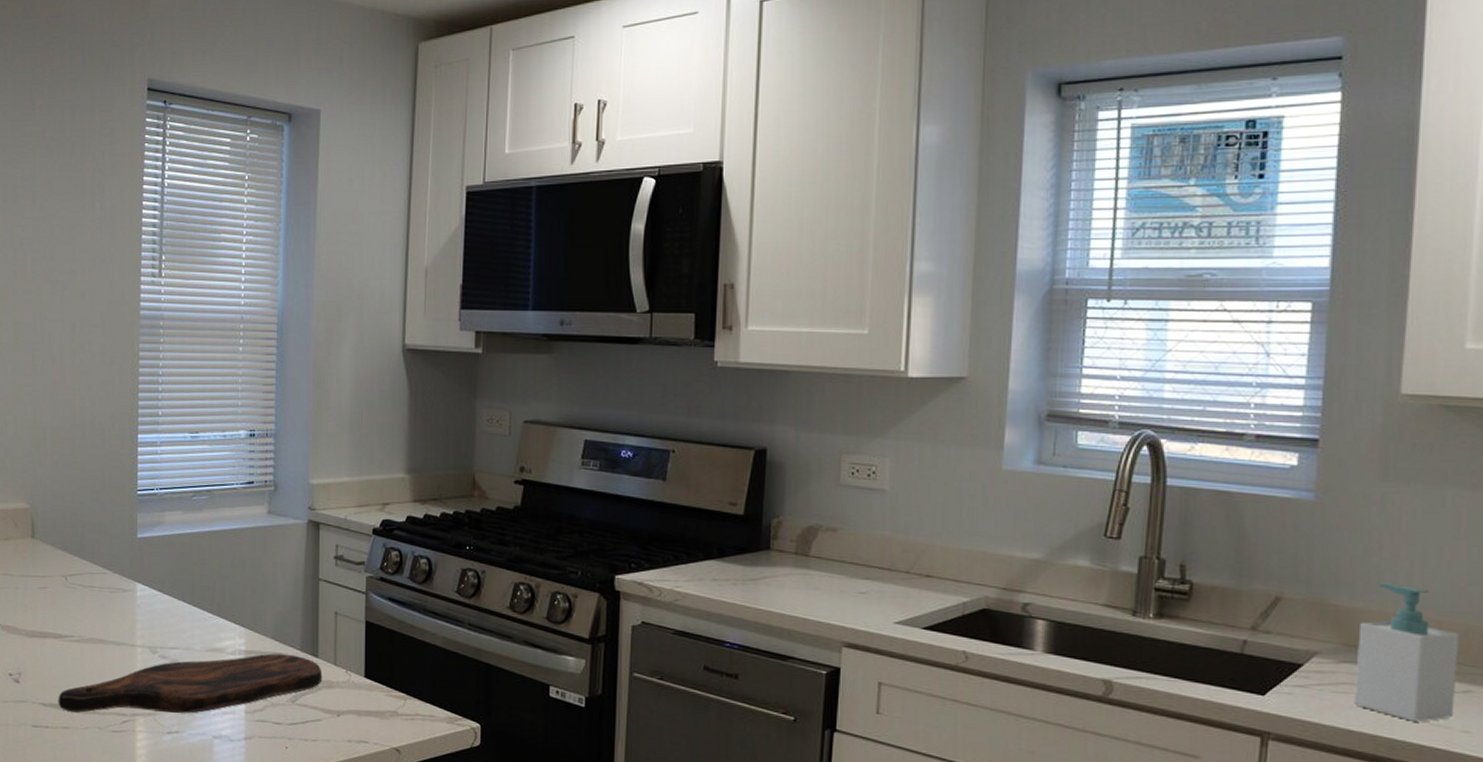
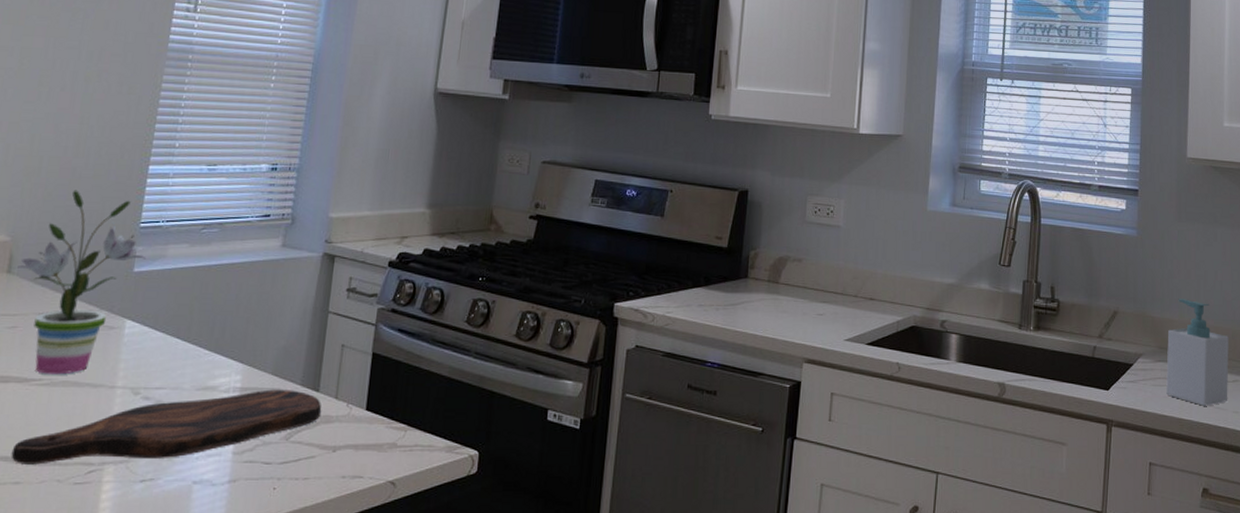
potted plant: none [39,459,146,632] -> present [17,190,146,375]

